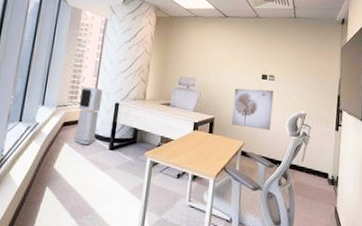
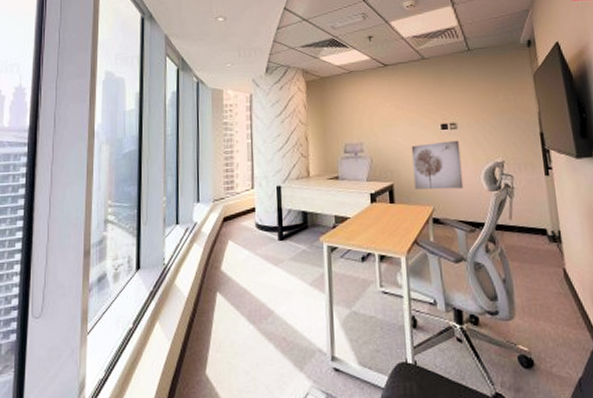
air purifier: present [74,86,103,145] -> none [236,172,262,239]

